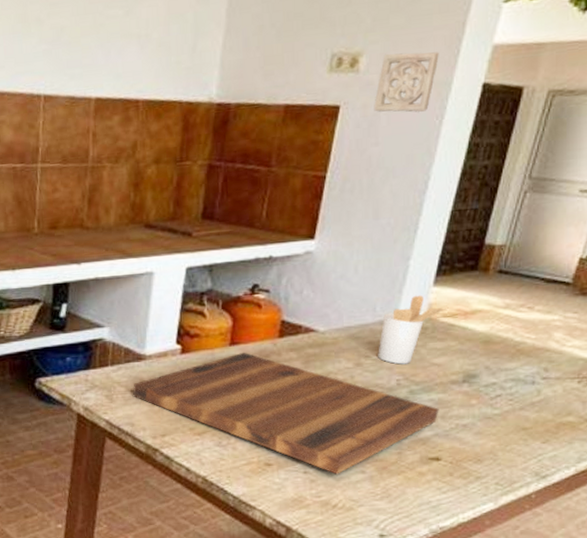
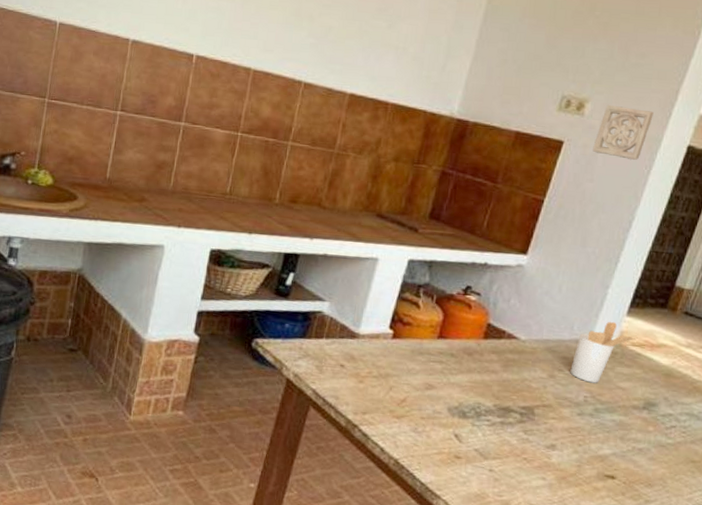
cutting board: present [132,353,439,474] -> none [341,347,619,477]

